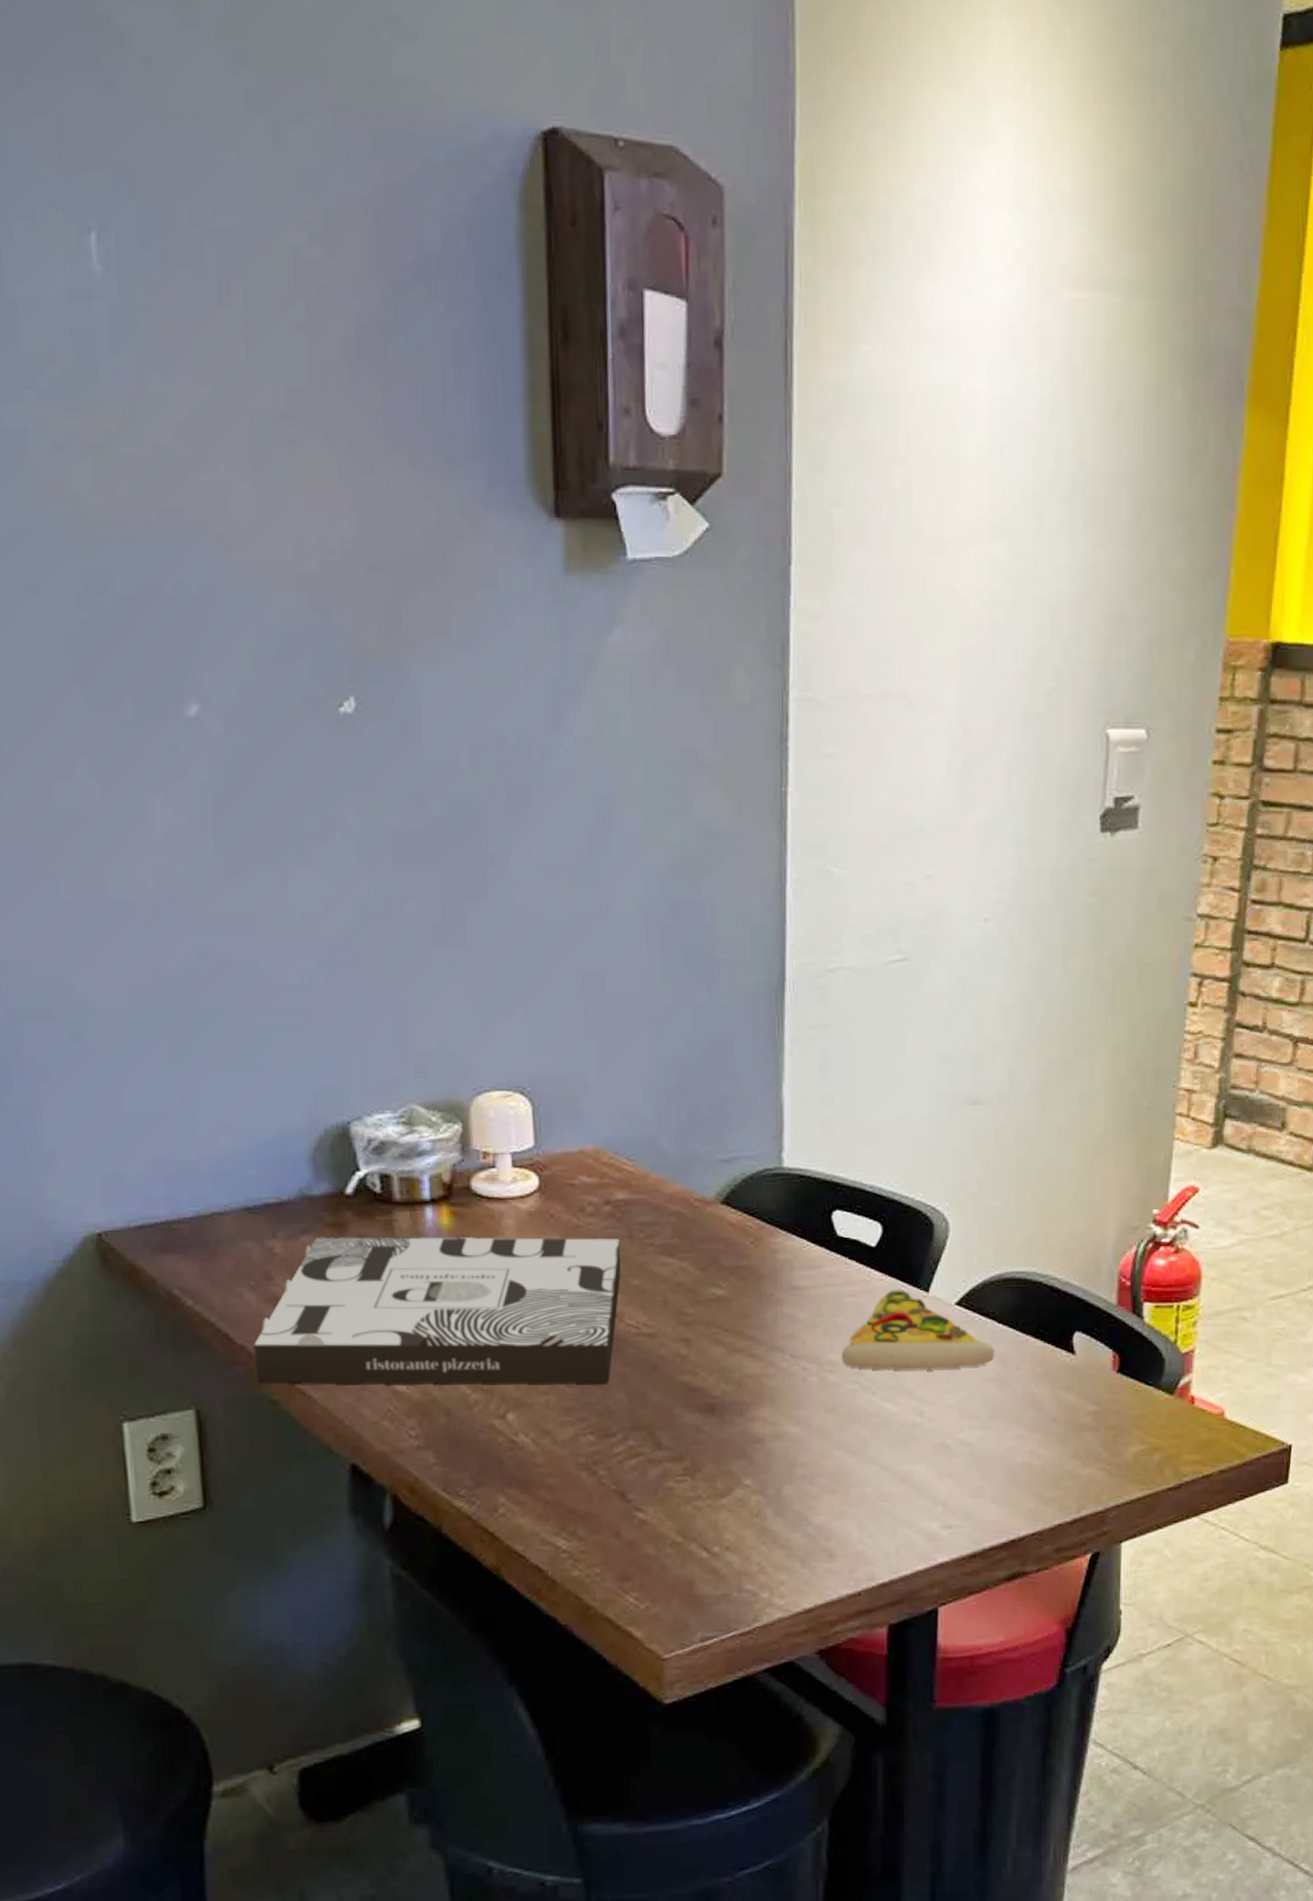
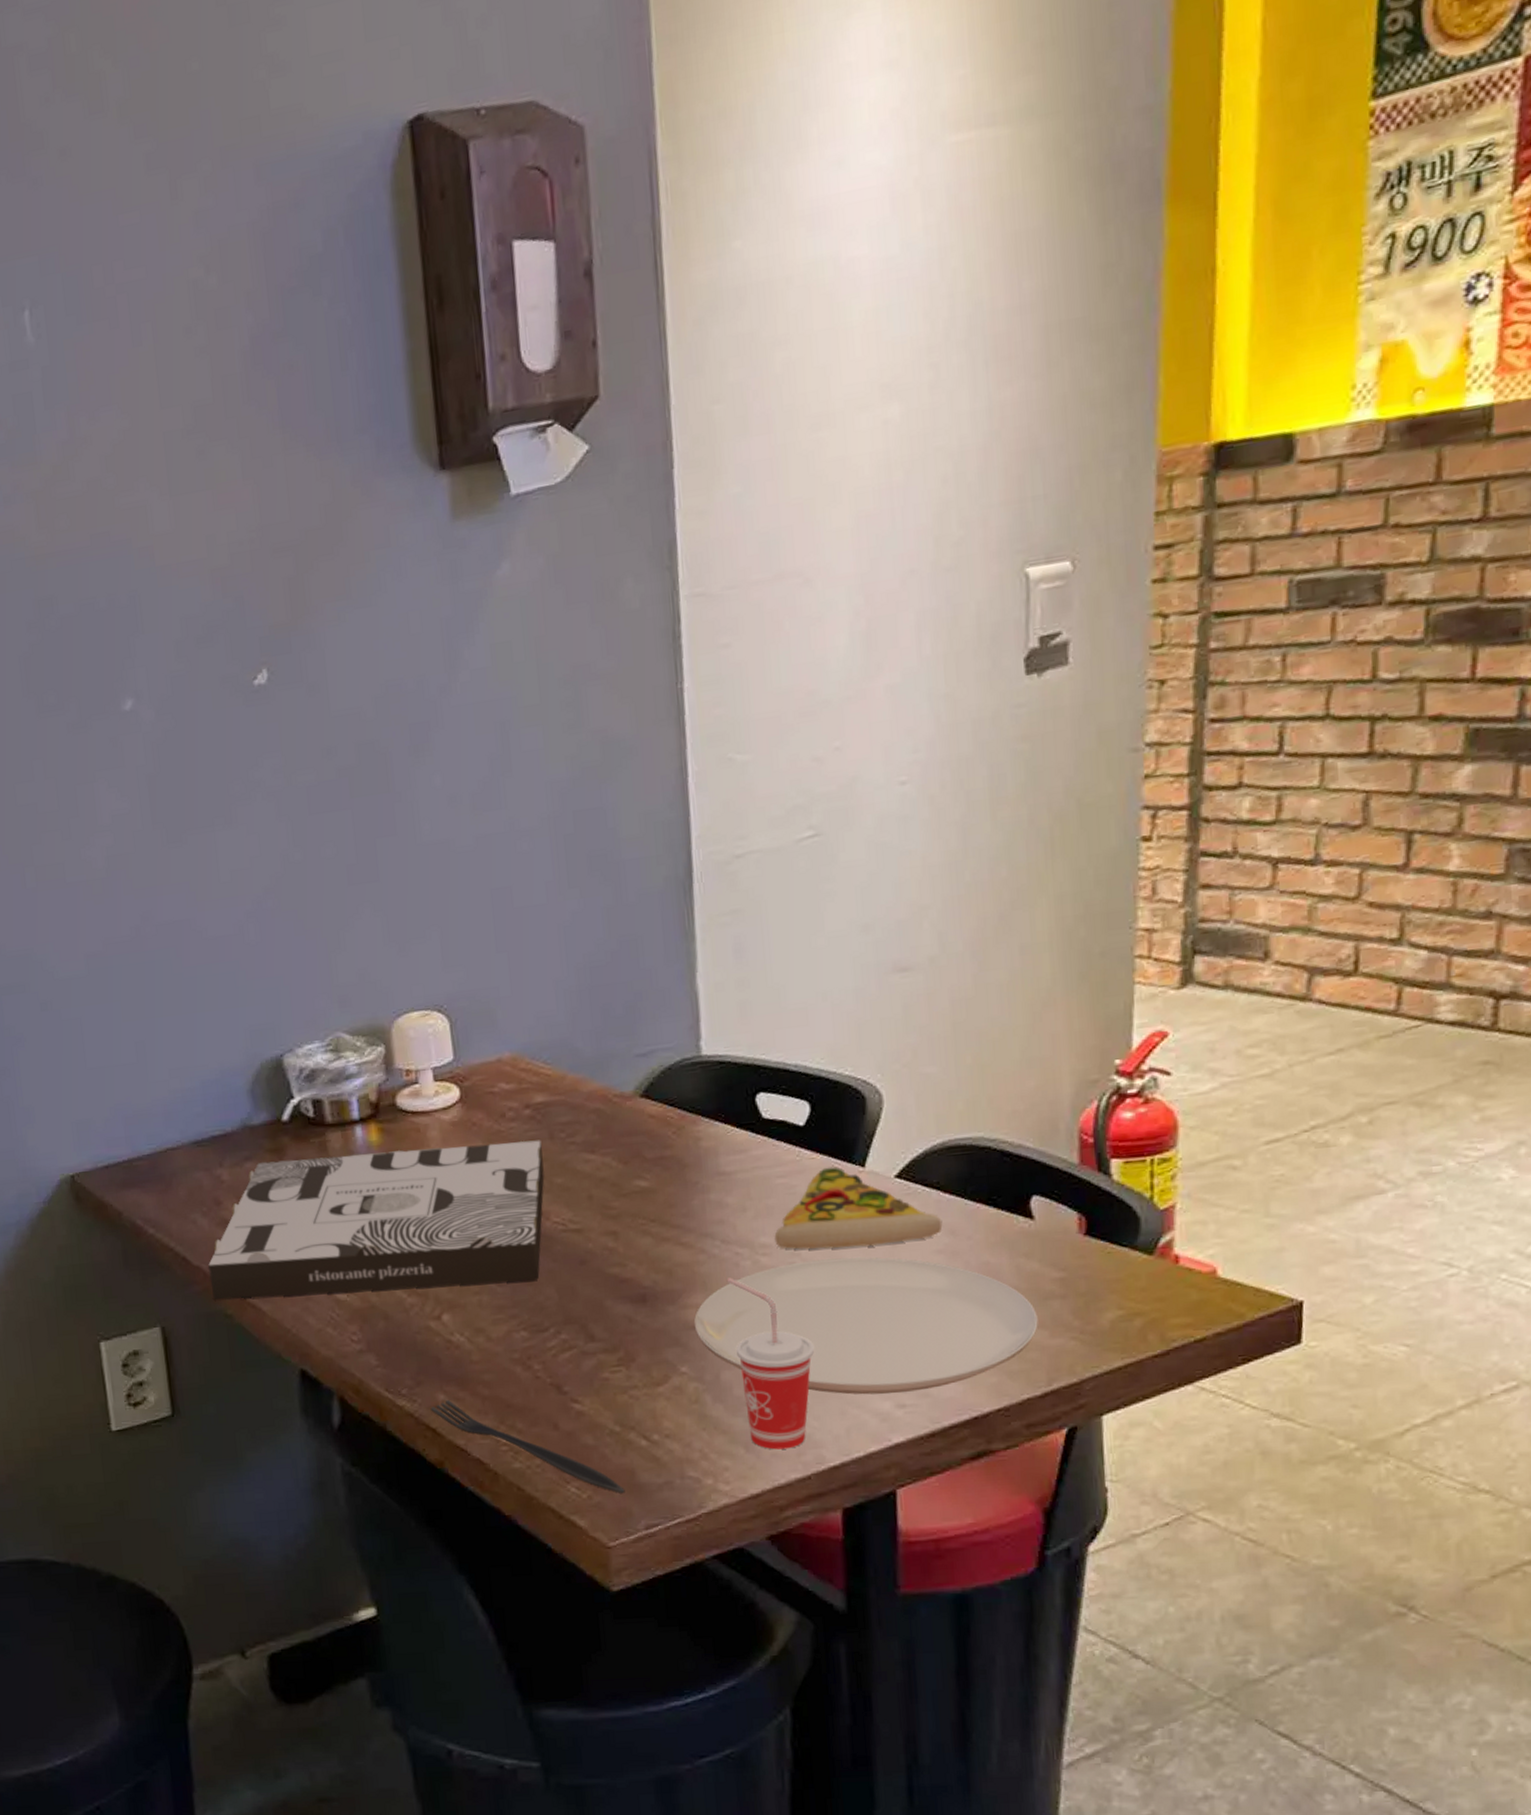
fork: none [489,1502,683,1605] -> present [430,1399,625,1493]
plate: none [761,1379,1073,1515] -> present [694,1257,1038,1395]
beverage cup: none [793,1392,872,1565] -> present [726,1277,815,1450]

